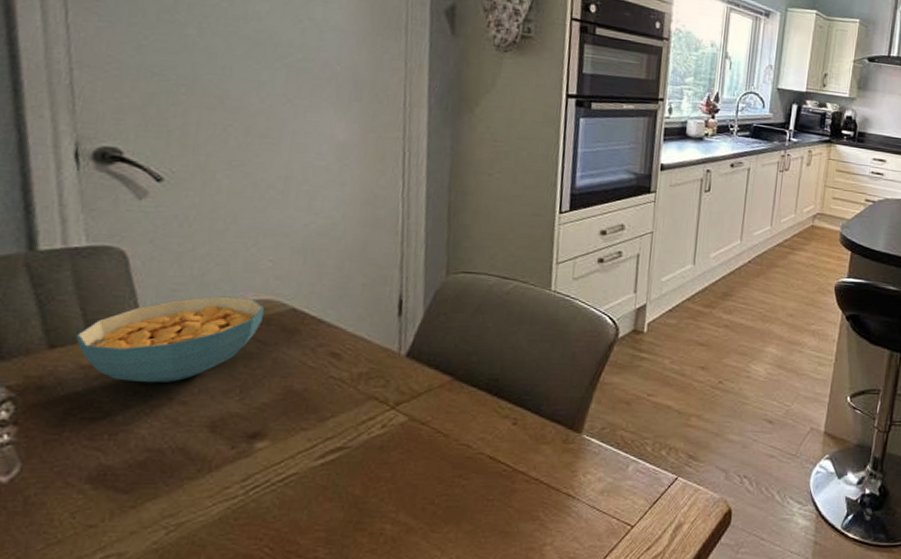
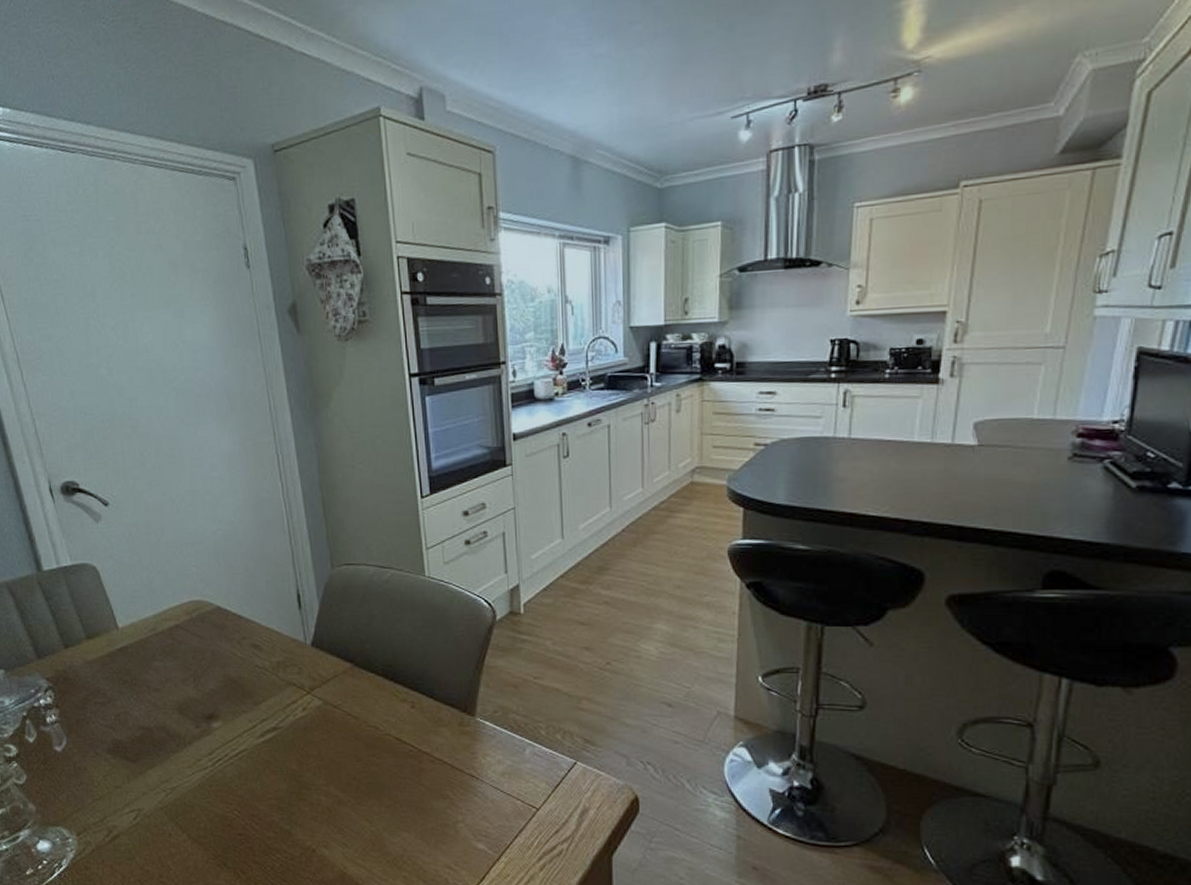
cereal bowl: present [75,296,264,383] -> none [79,599,198,674]

